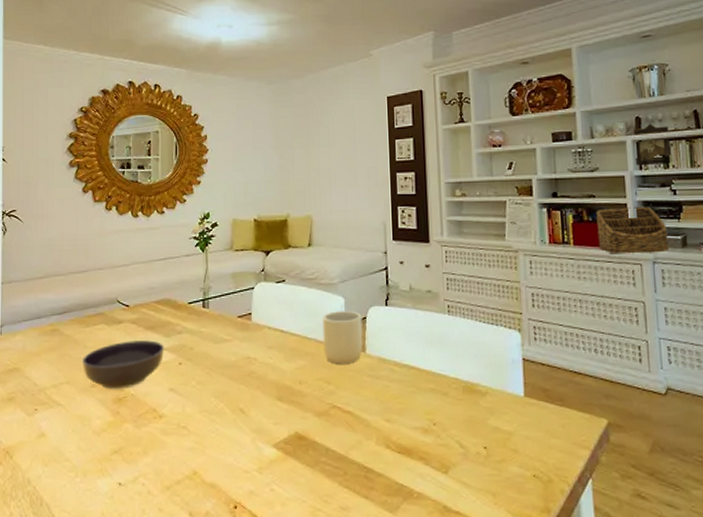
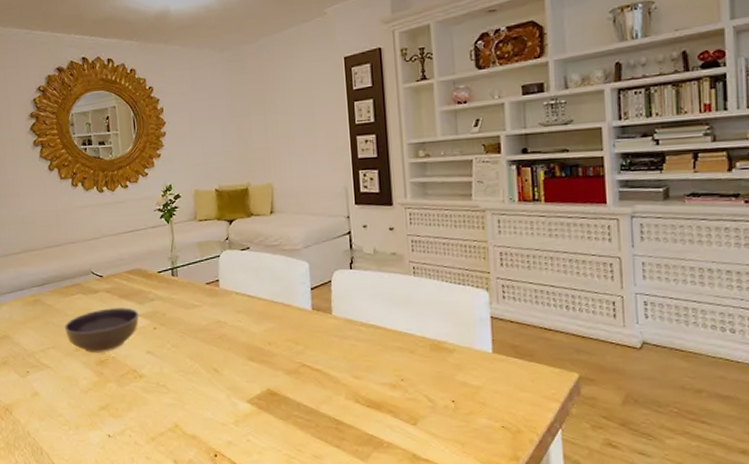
mug: present [322,311,363,364] -> none [288,275,329,326]
basket: present [595,207,669,254] -> none [568,159,649,210]
photo frame: present [633,124,671,165] -> none [612,69,654,115]

